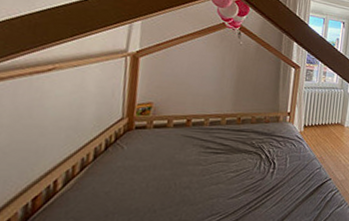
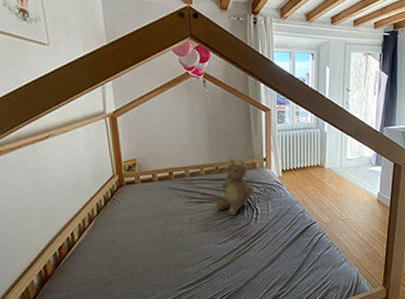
teddy bear: none [229,110,275,169] -> present [213,158,254,216]

